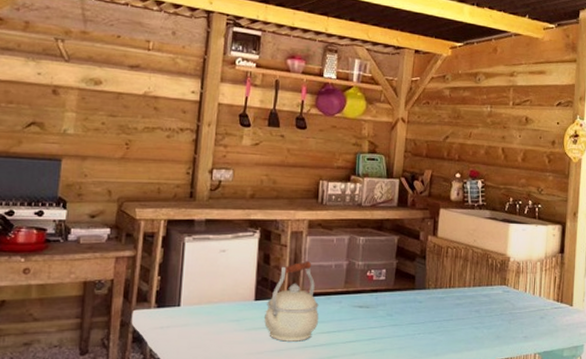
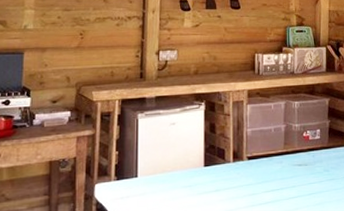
kettle: present [264,261,319,342] -> none [214,127,262,203]

